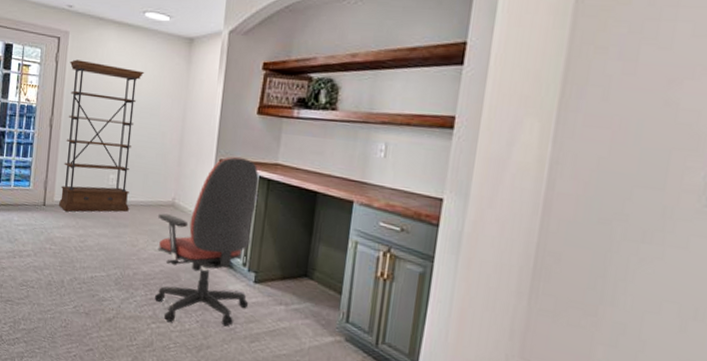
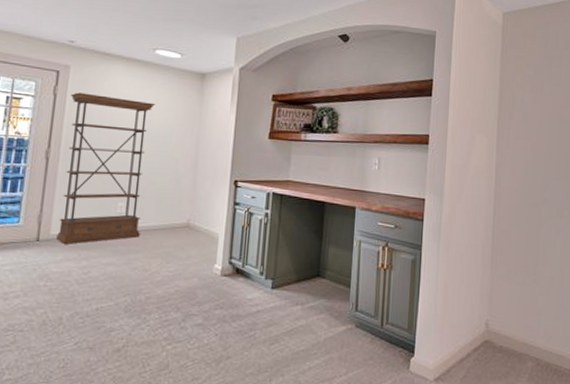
office chair: present [155,157,259,327] -> none [170,177,272,340]

